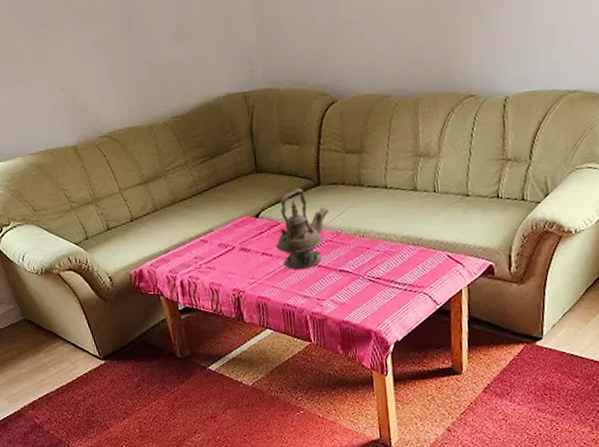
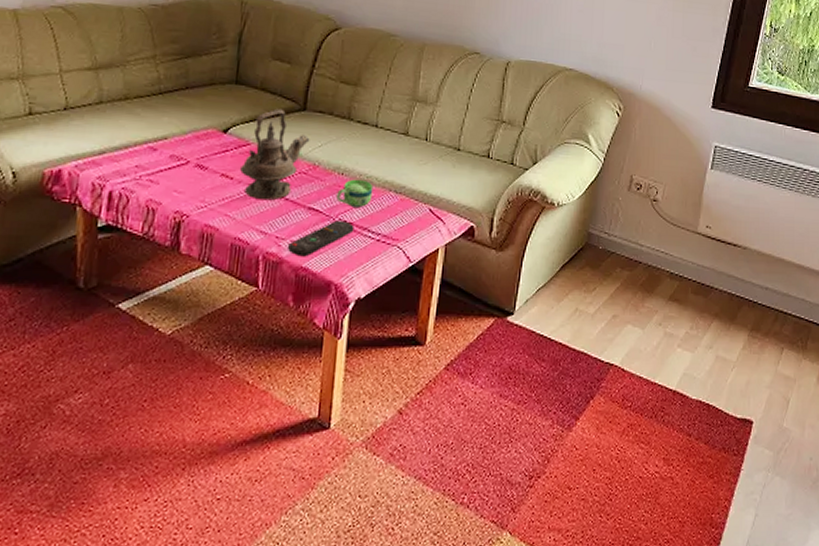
remote control: none [329,277,382,313] -> present [288,220,354,257]
cup: none [361,238,394,265] -> present [336,179,374,209]

